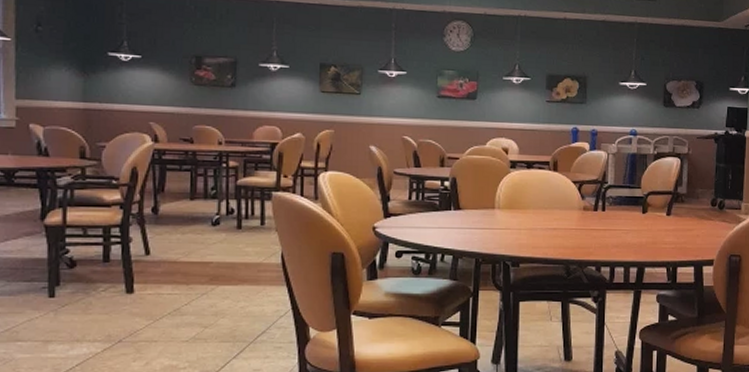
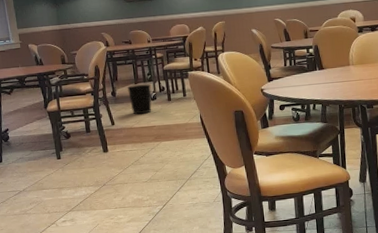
wastebasket: none [178,200,214,244] -> present [128,84,152,115]

